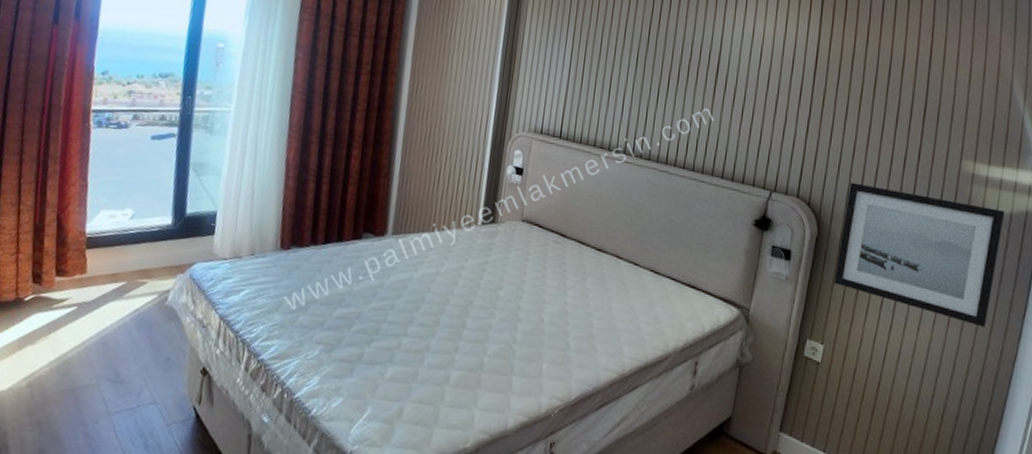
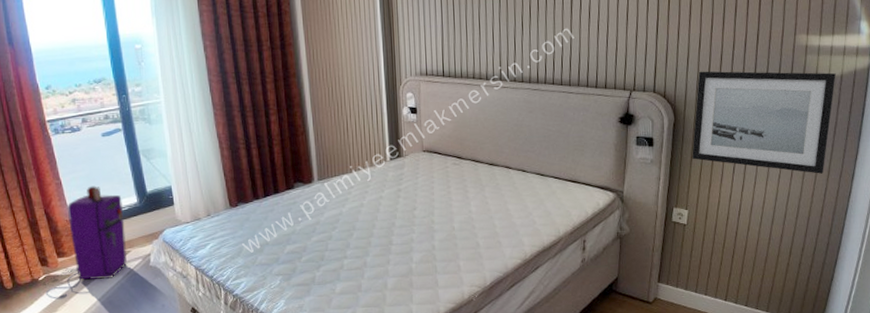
air purifier: none [25,195,154,313] -> present [41,186,128,287]

